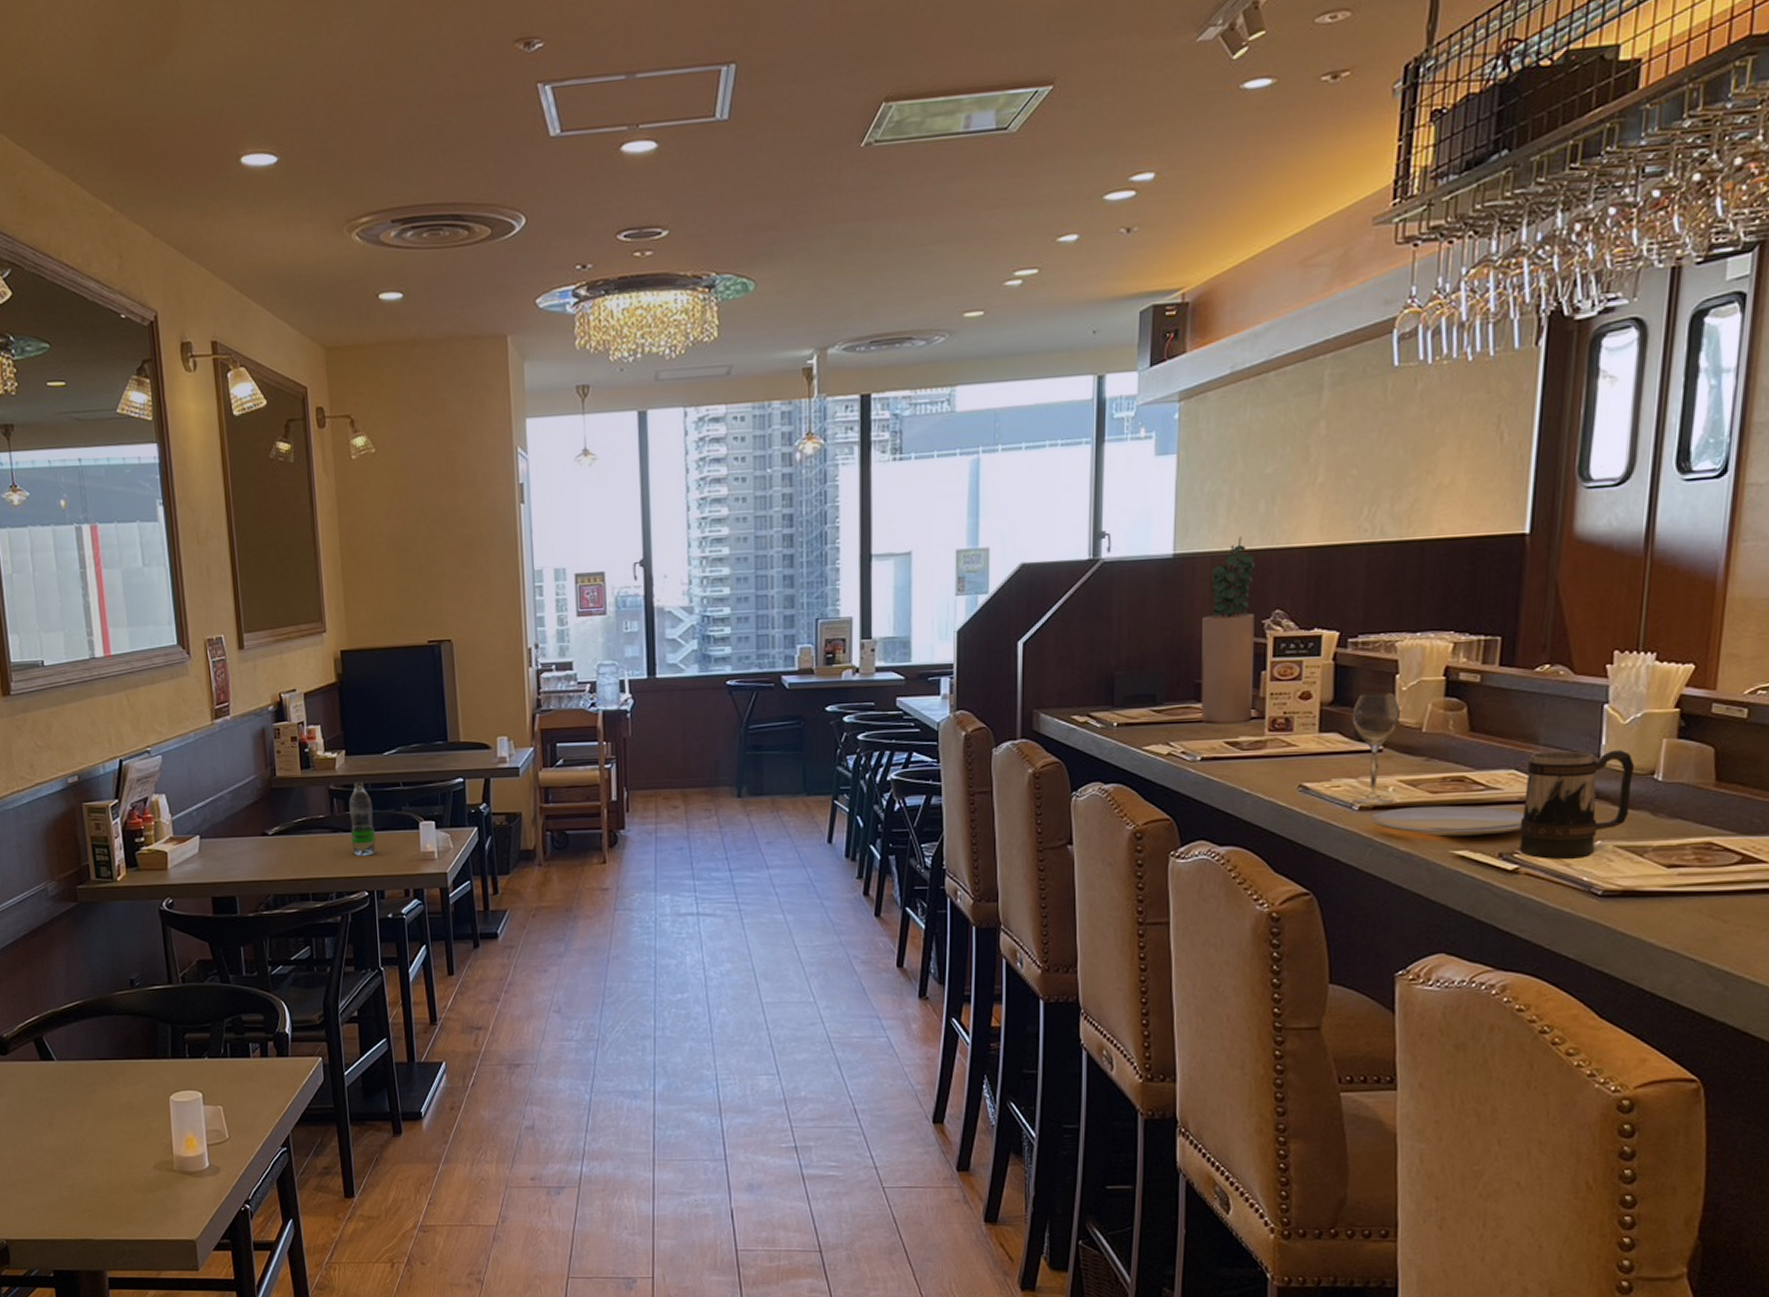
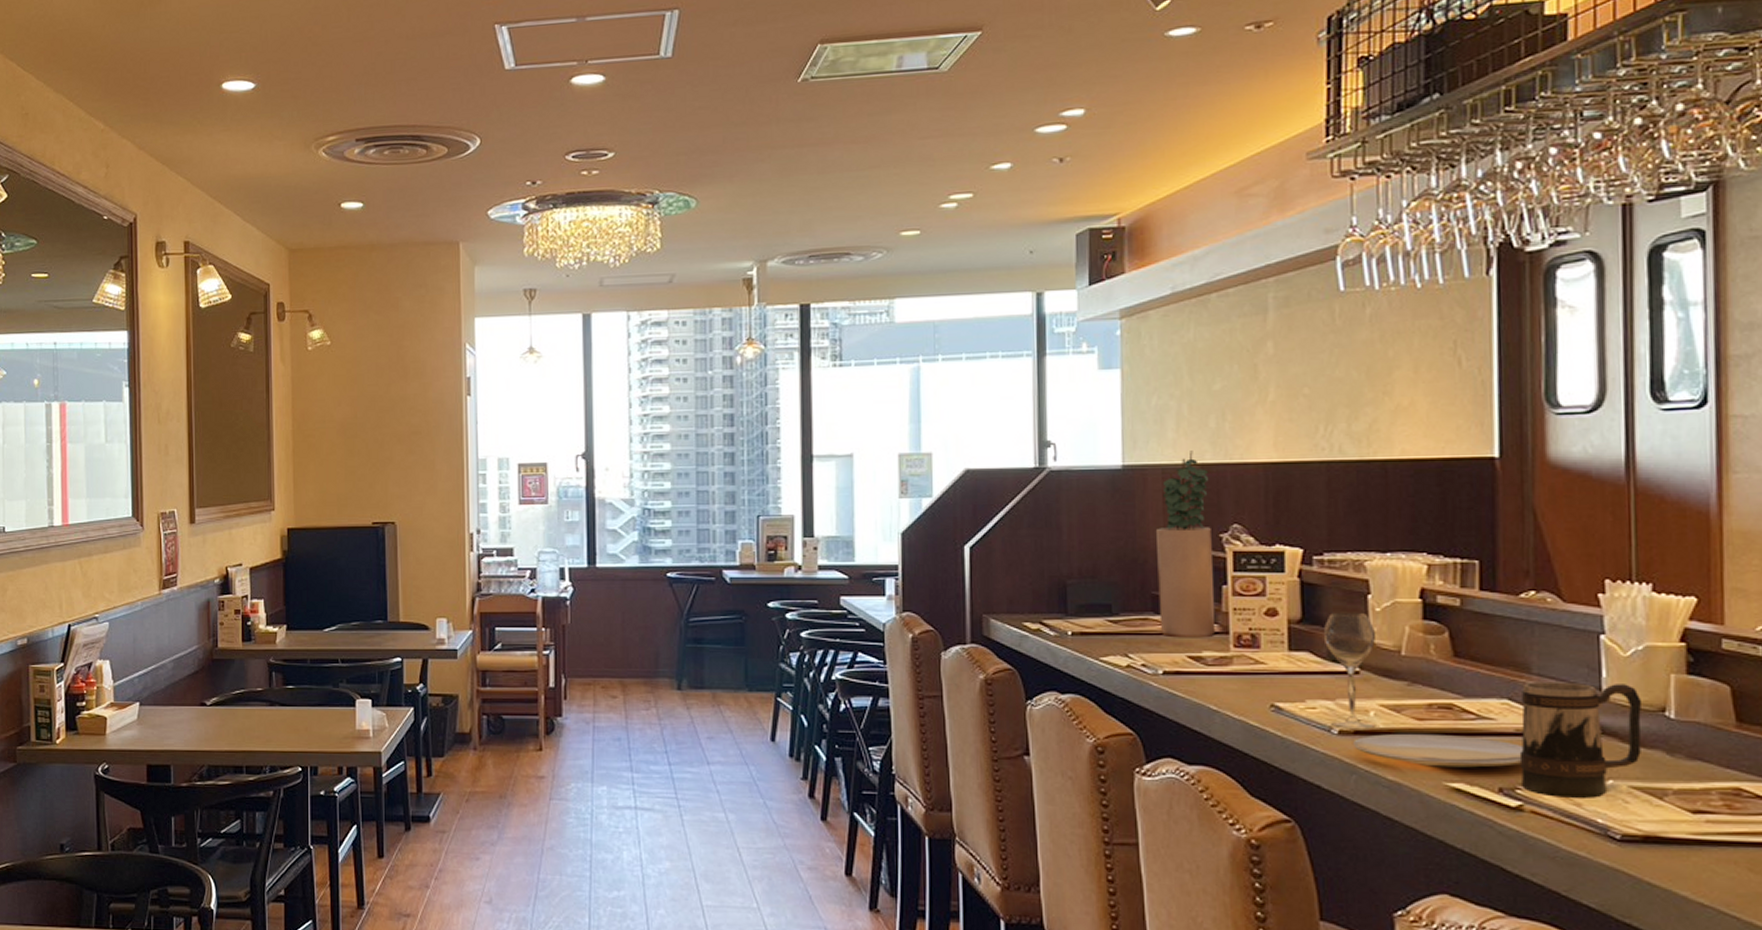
bottle: present [348,782,376,856] -> none [286,657,312,731]

